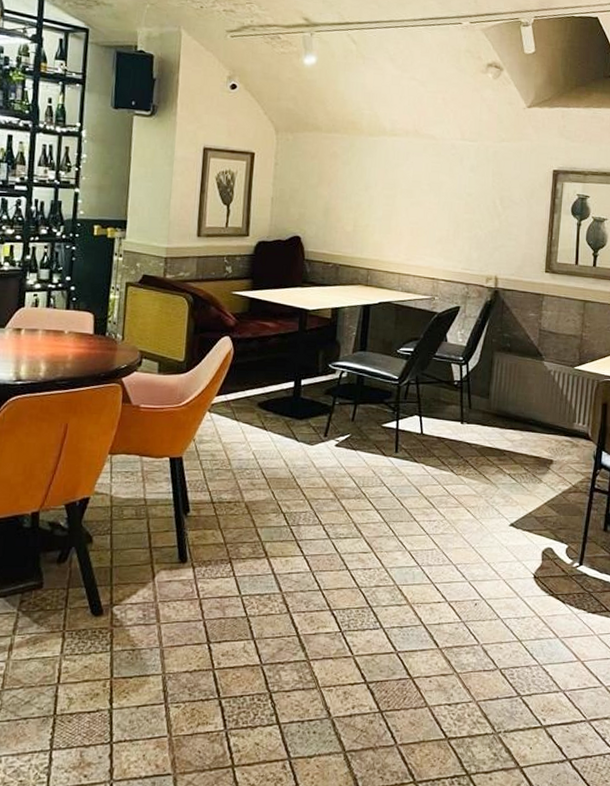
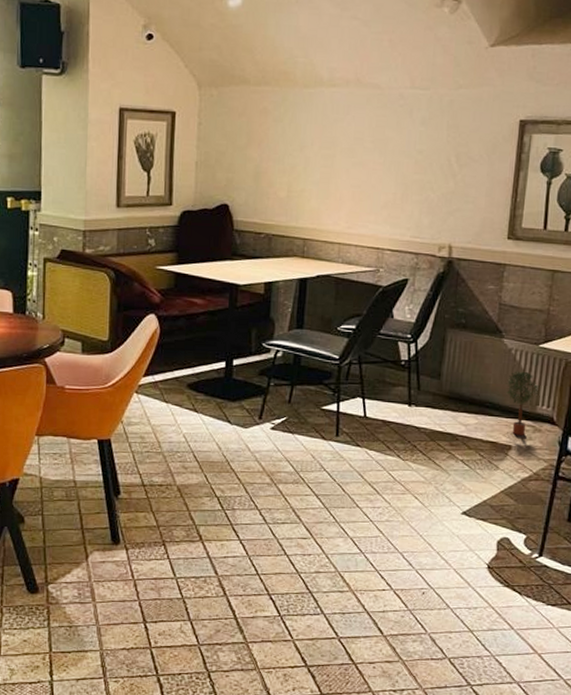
potted tree: none [547,390,576,450] -> present [506,371,539,435]

